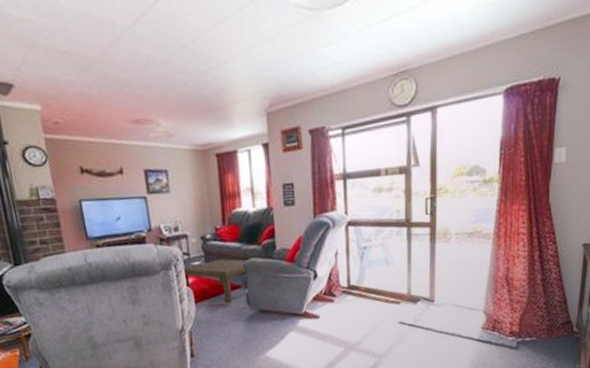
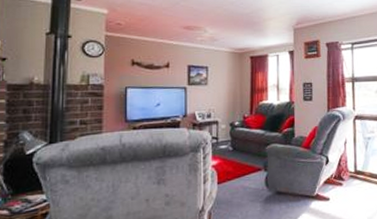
coffee table: present [183,259,248,304] -> none [210,144,270,186]

